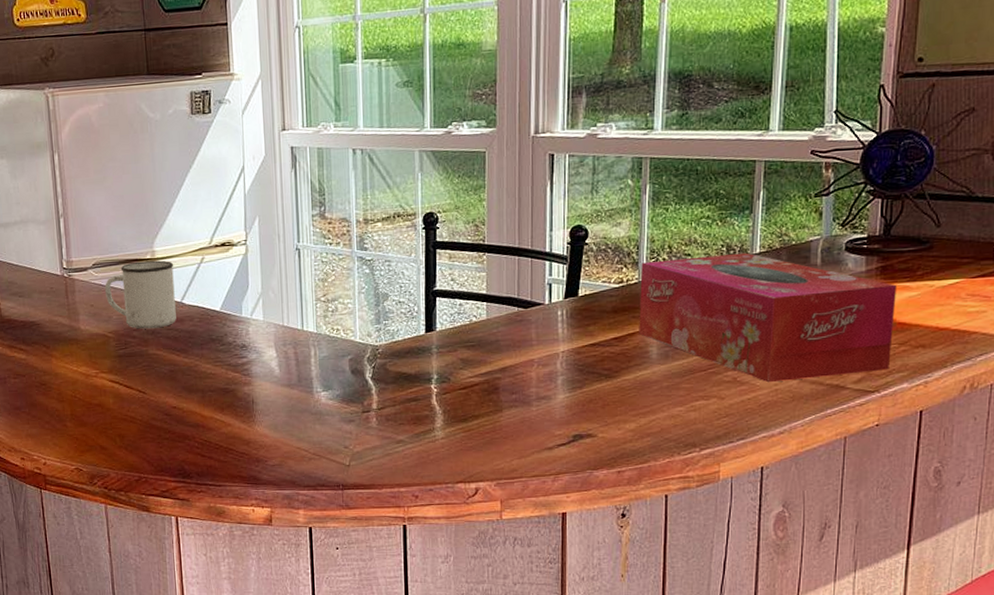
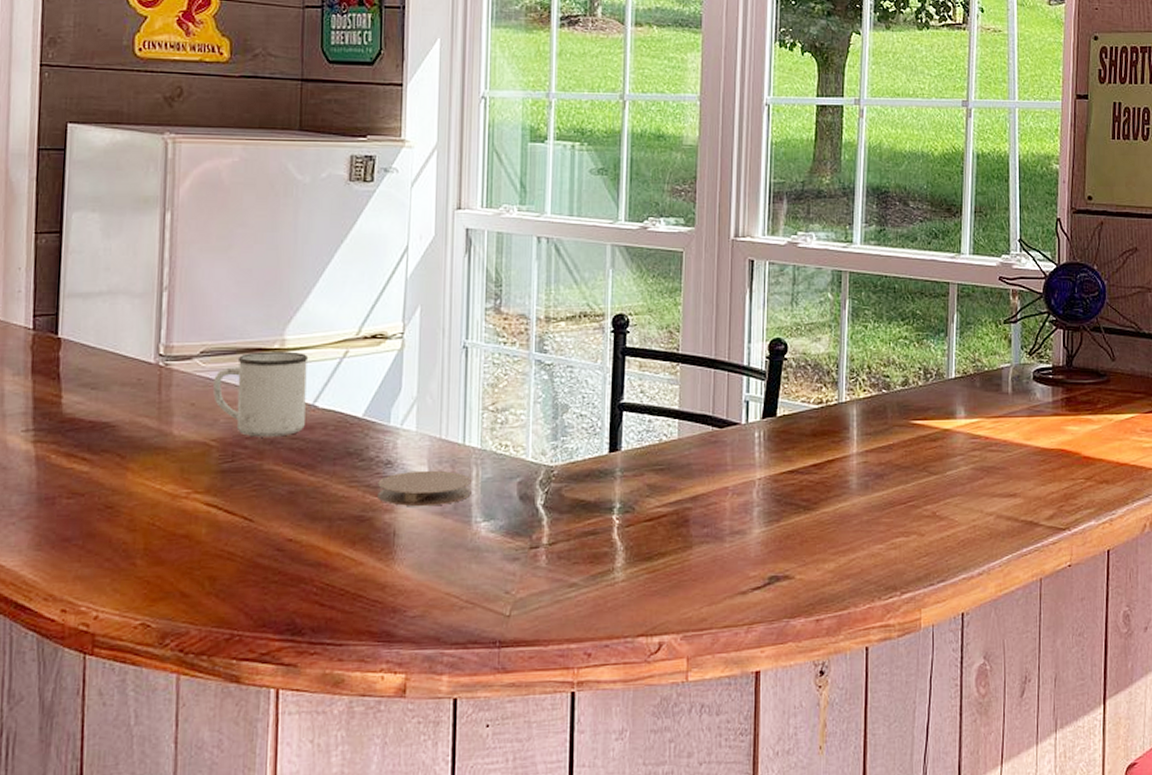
coaster: none [237,351,312,381] -> present [377,470,472,507]
tissue box: present [639,252,897,383] -> none [838,377,1081,518]

